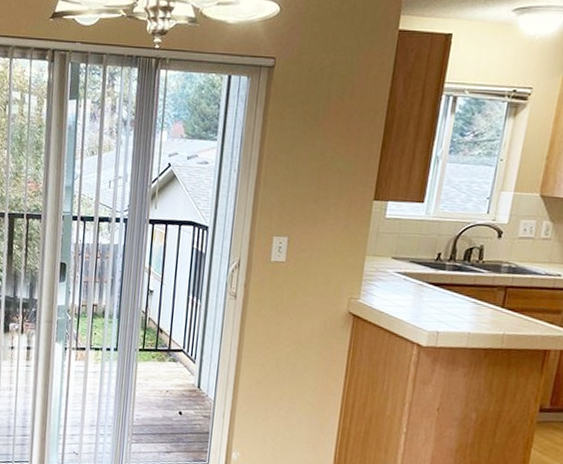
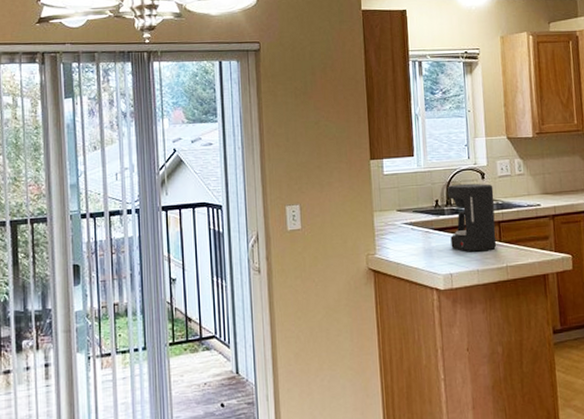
coffee maker: none [444,239,509,315] -> present [447,183,497,252]

